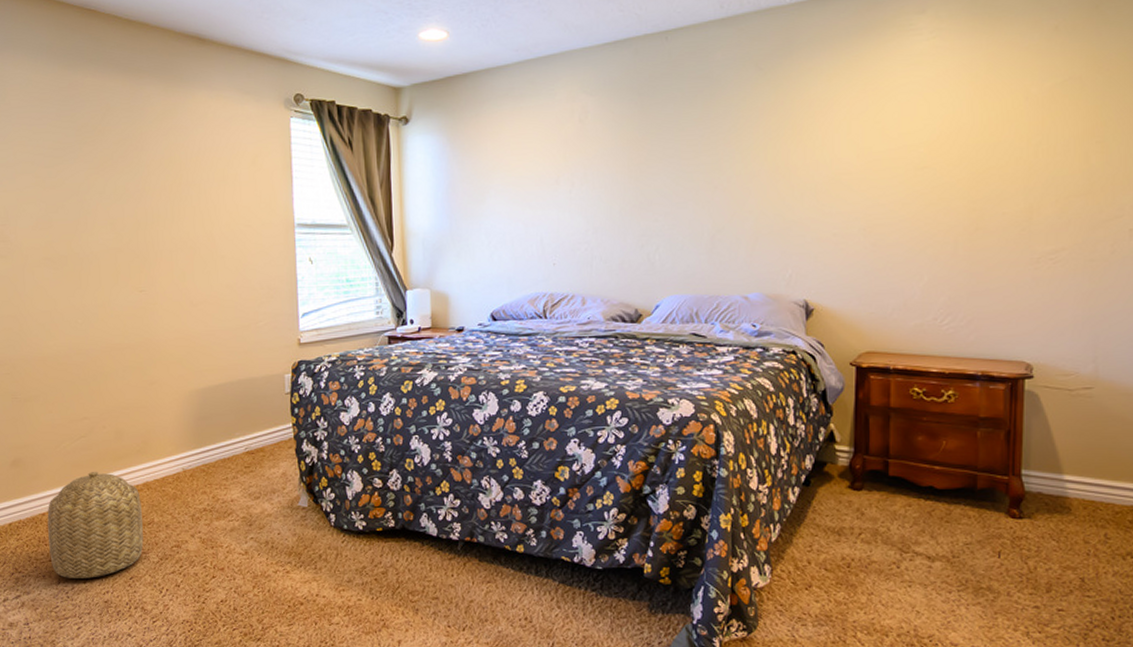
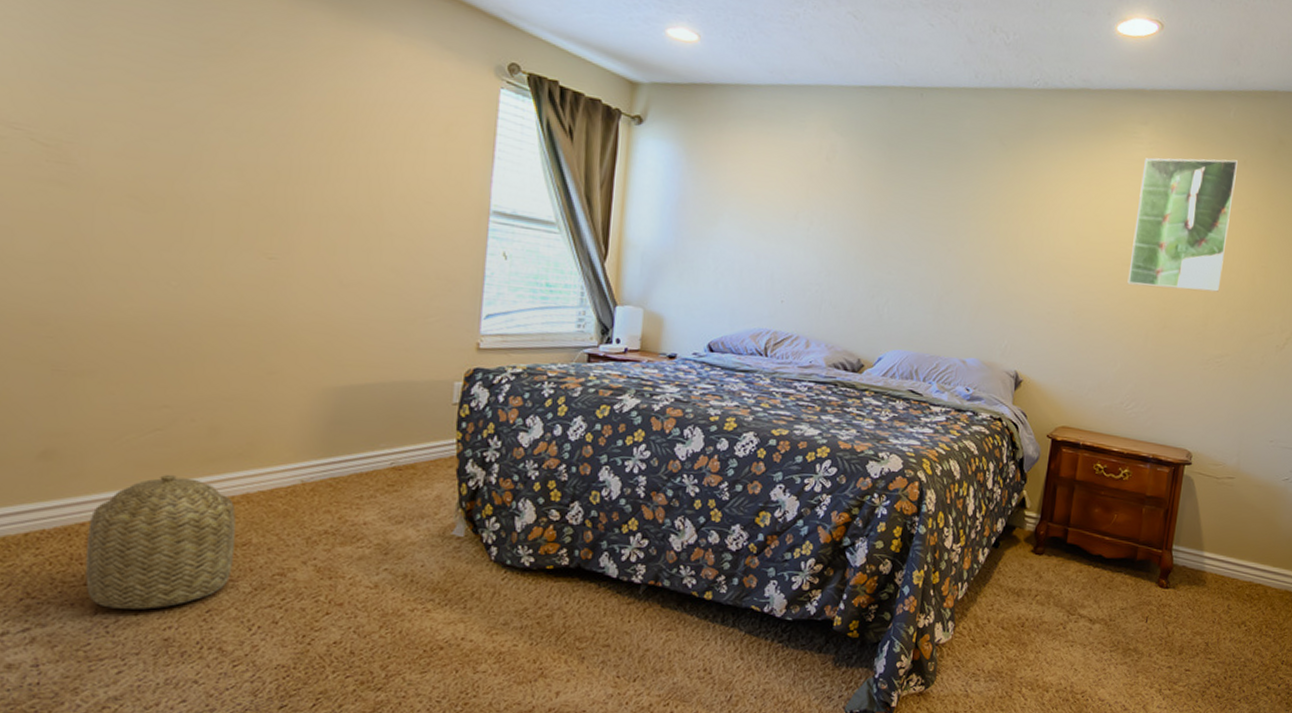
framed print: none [924,28,1047,189] -> present [1127,158,1238,292]

